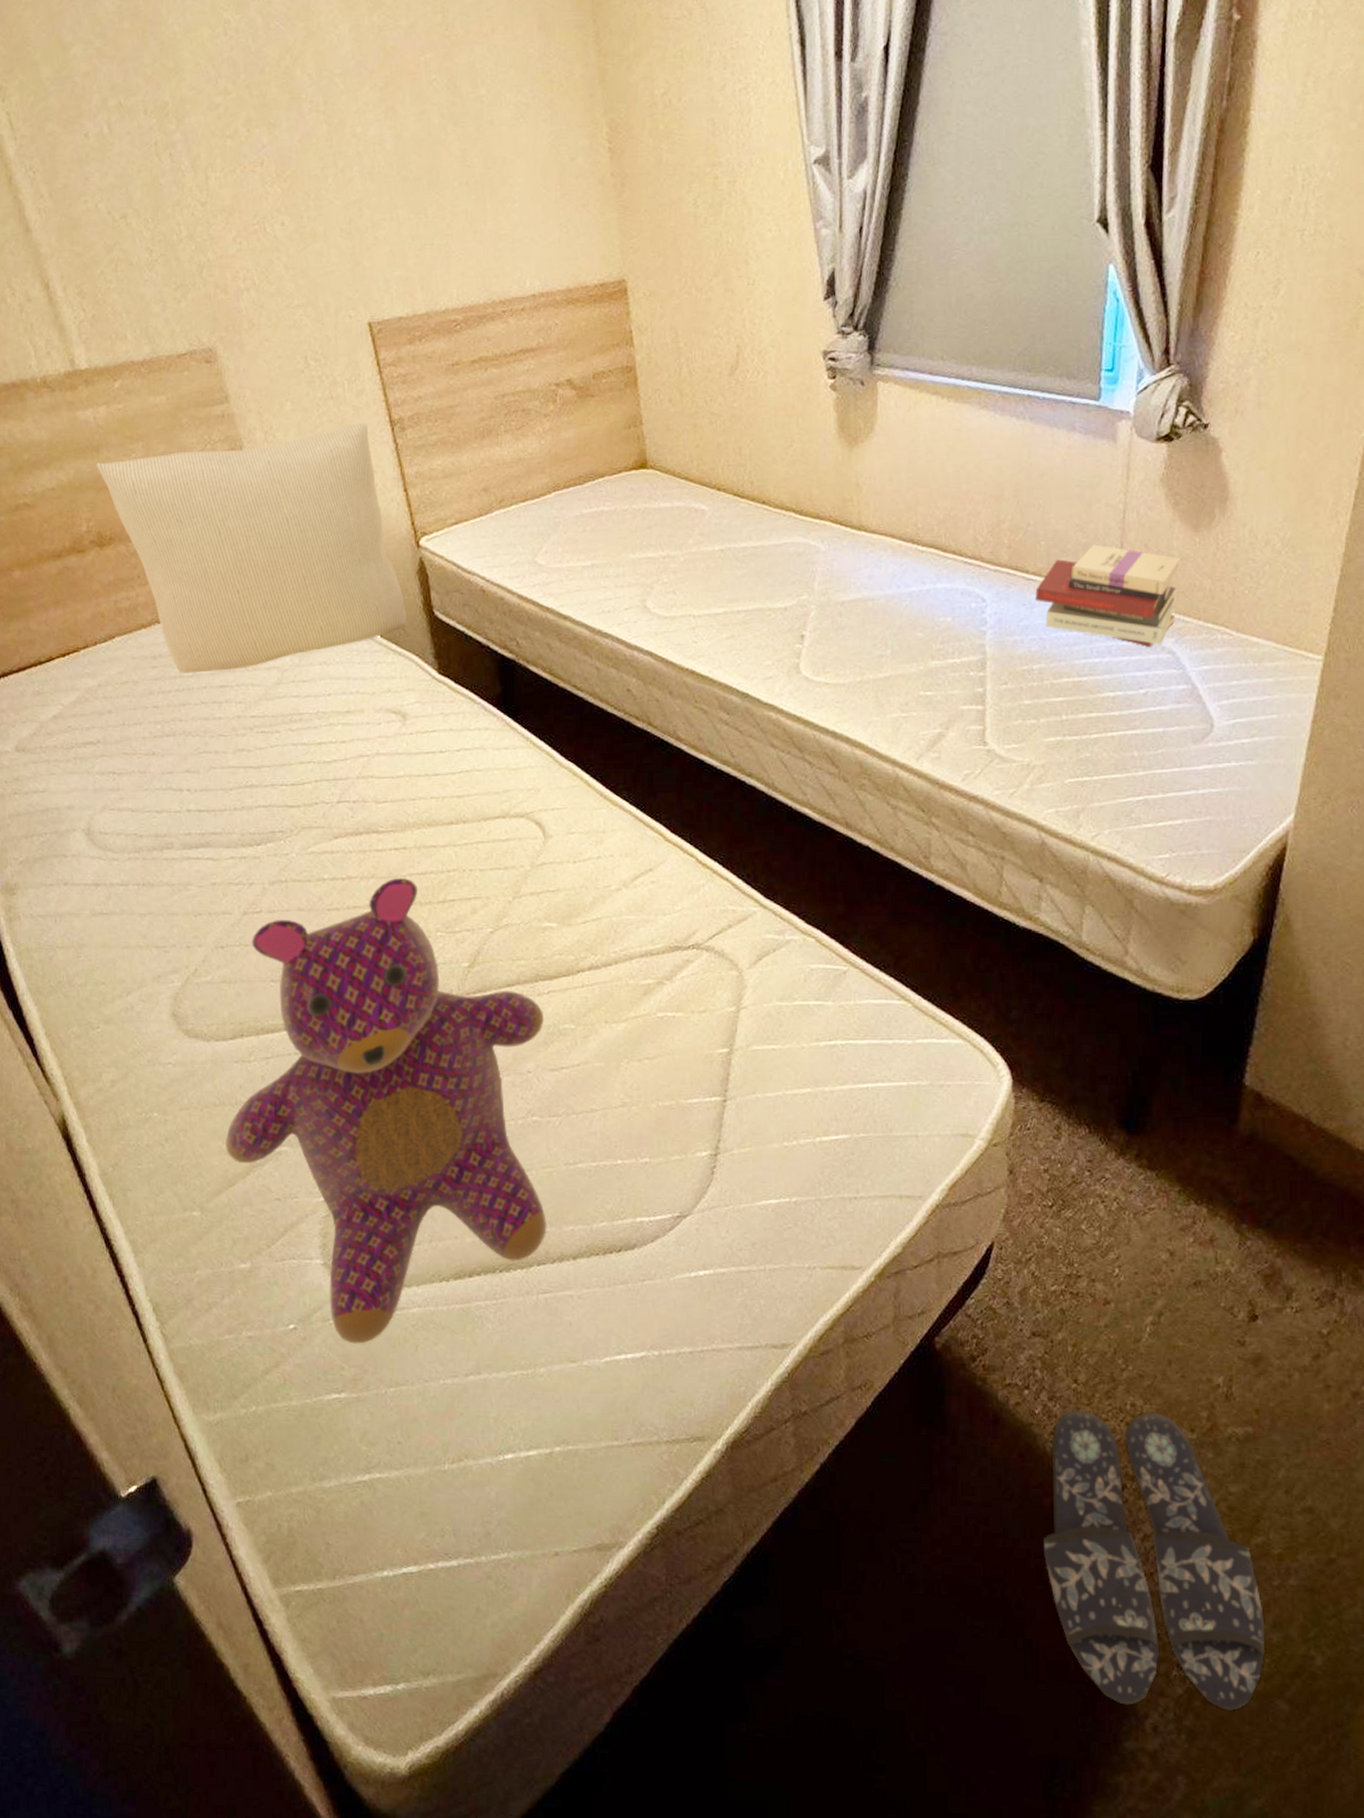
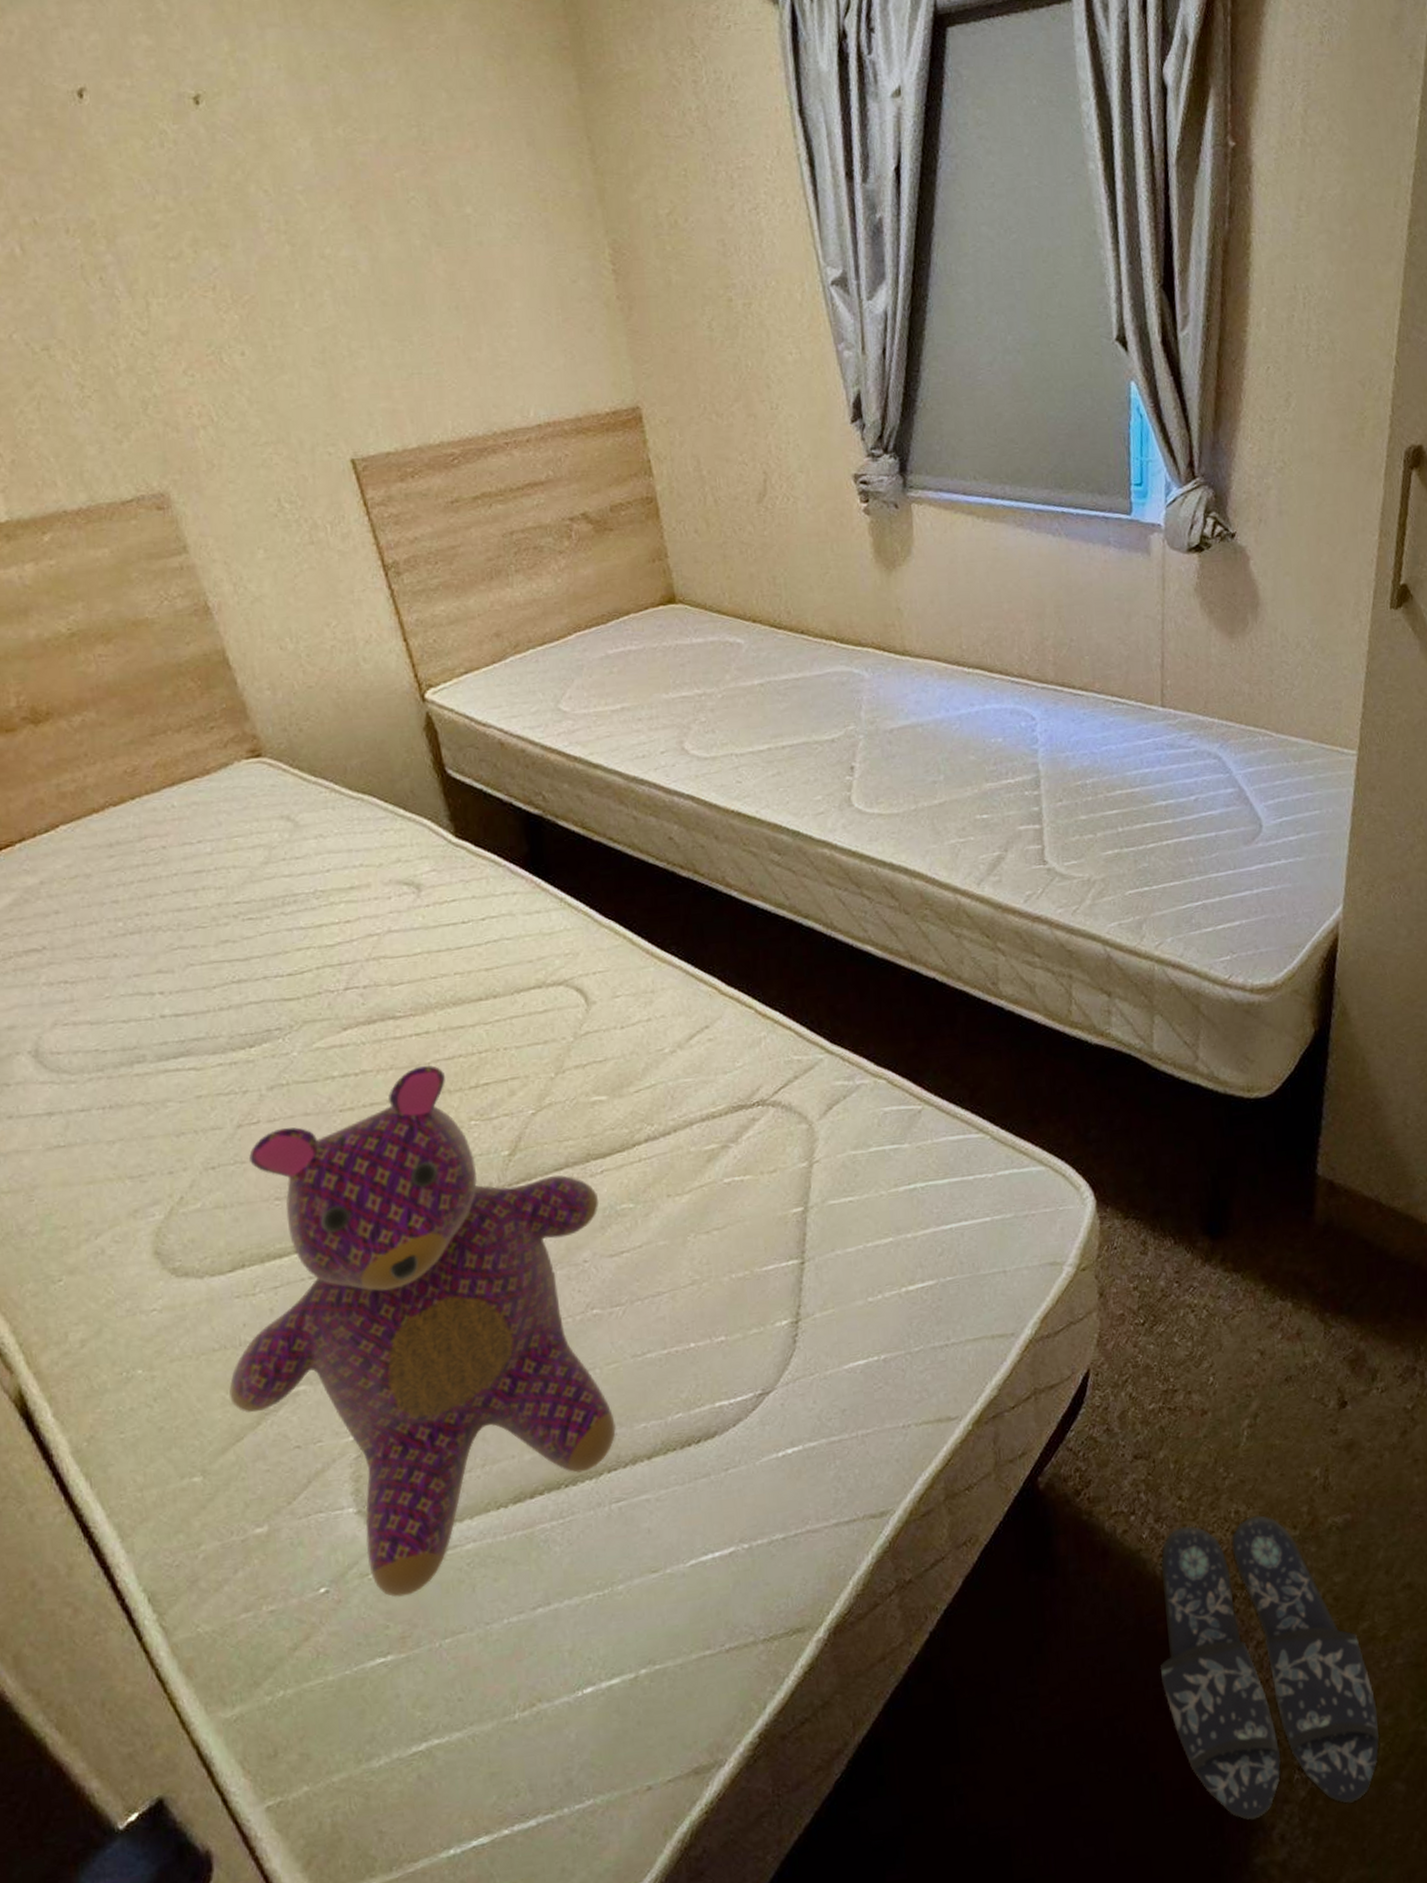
pillow: present [96,422,406,673] -> none [25,568,415,861]
books: present [1035,544,1181,647] -> none [1083,656,1220,754]

